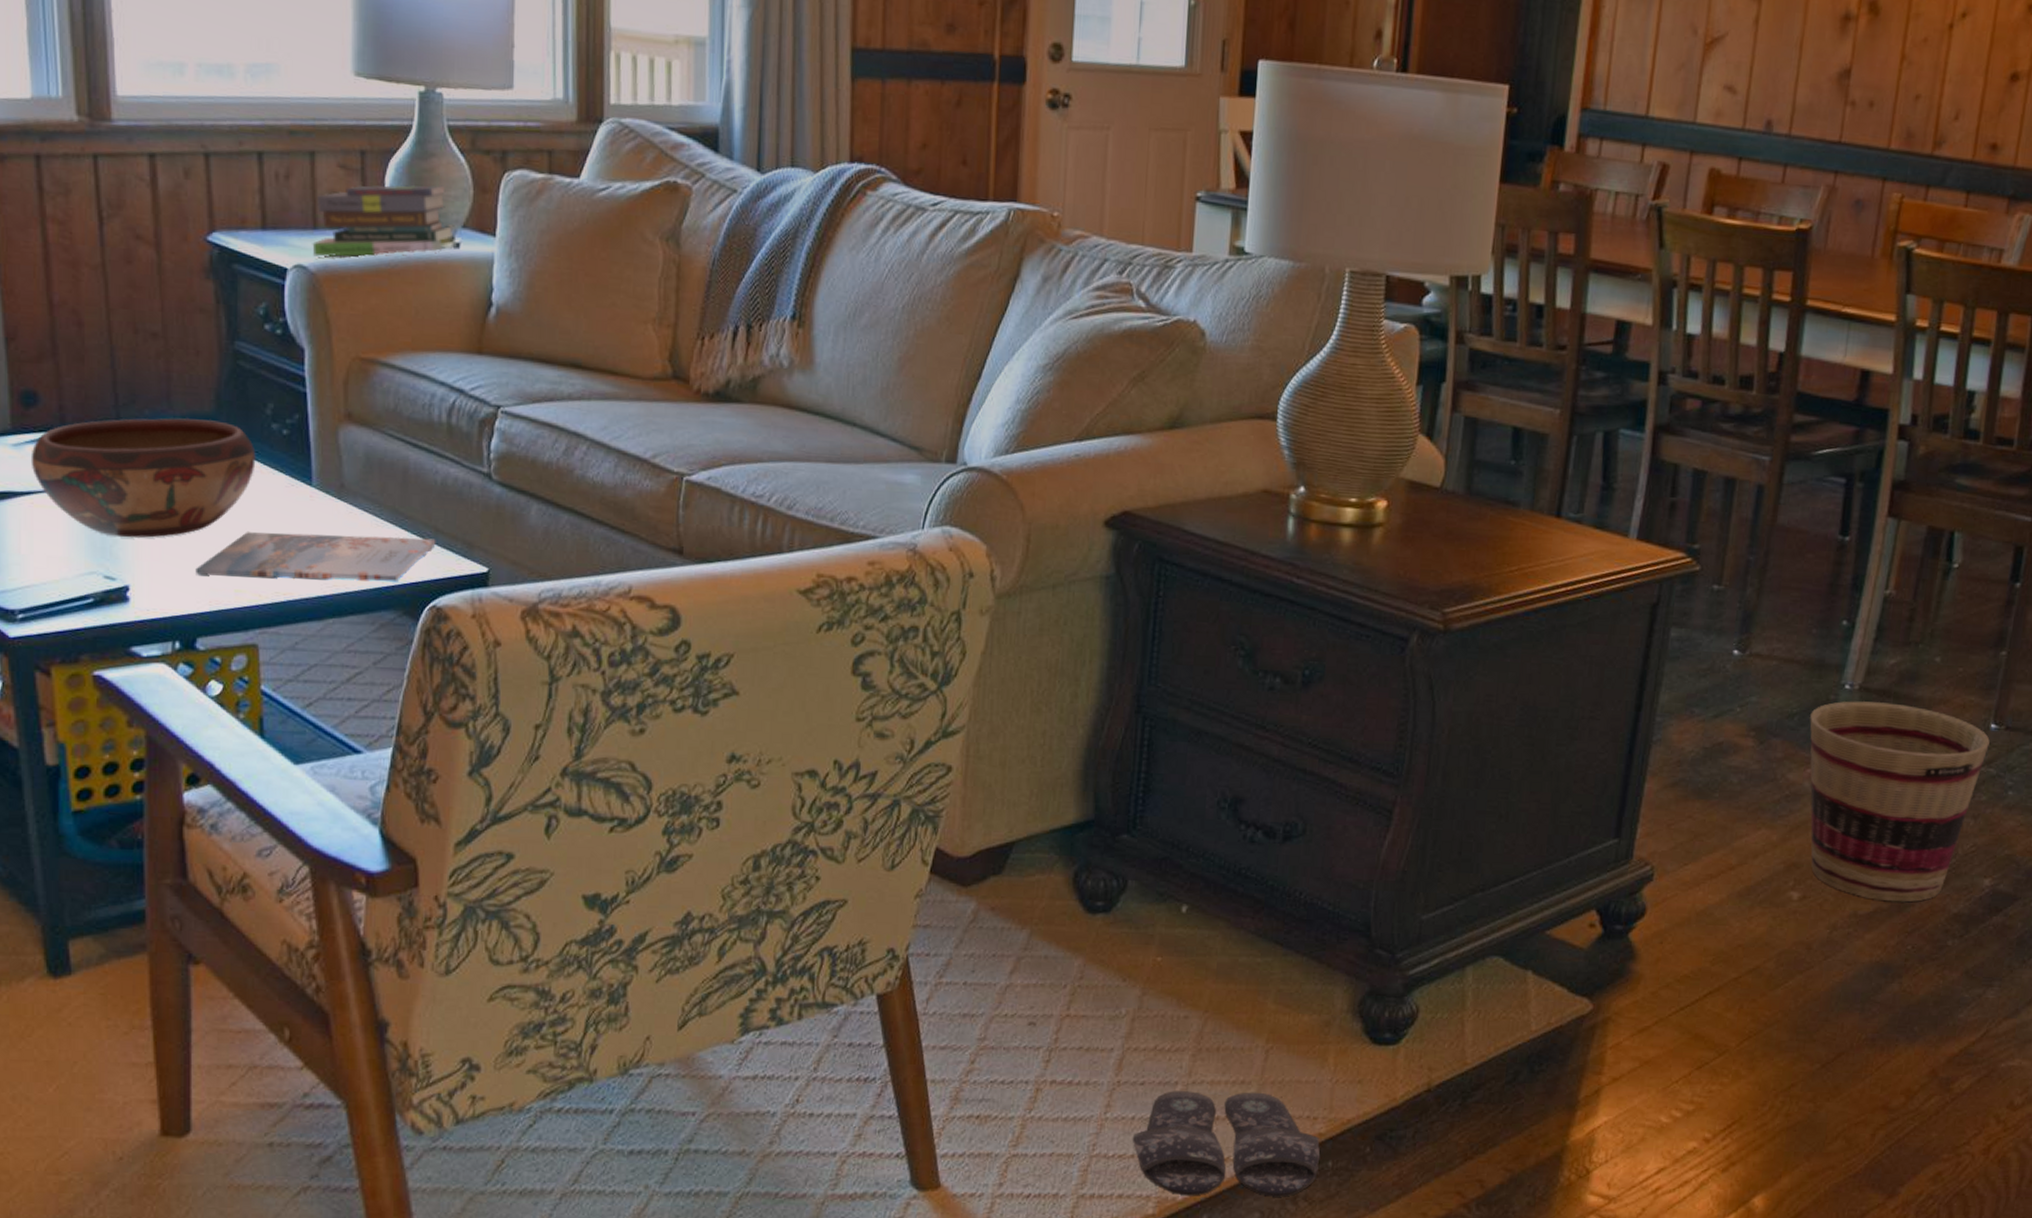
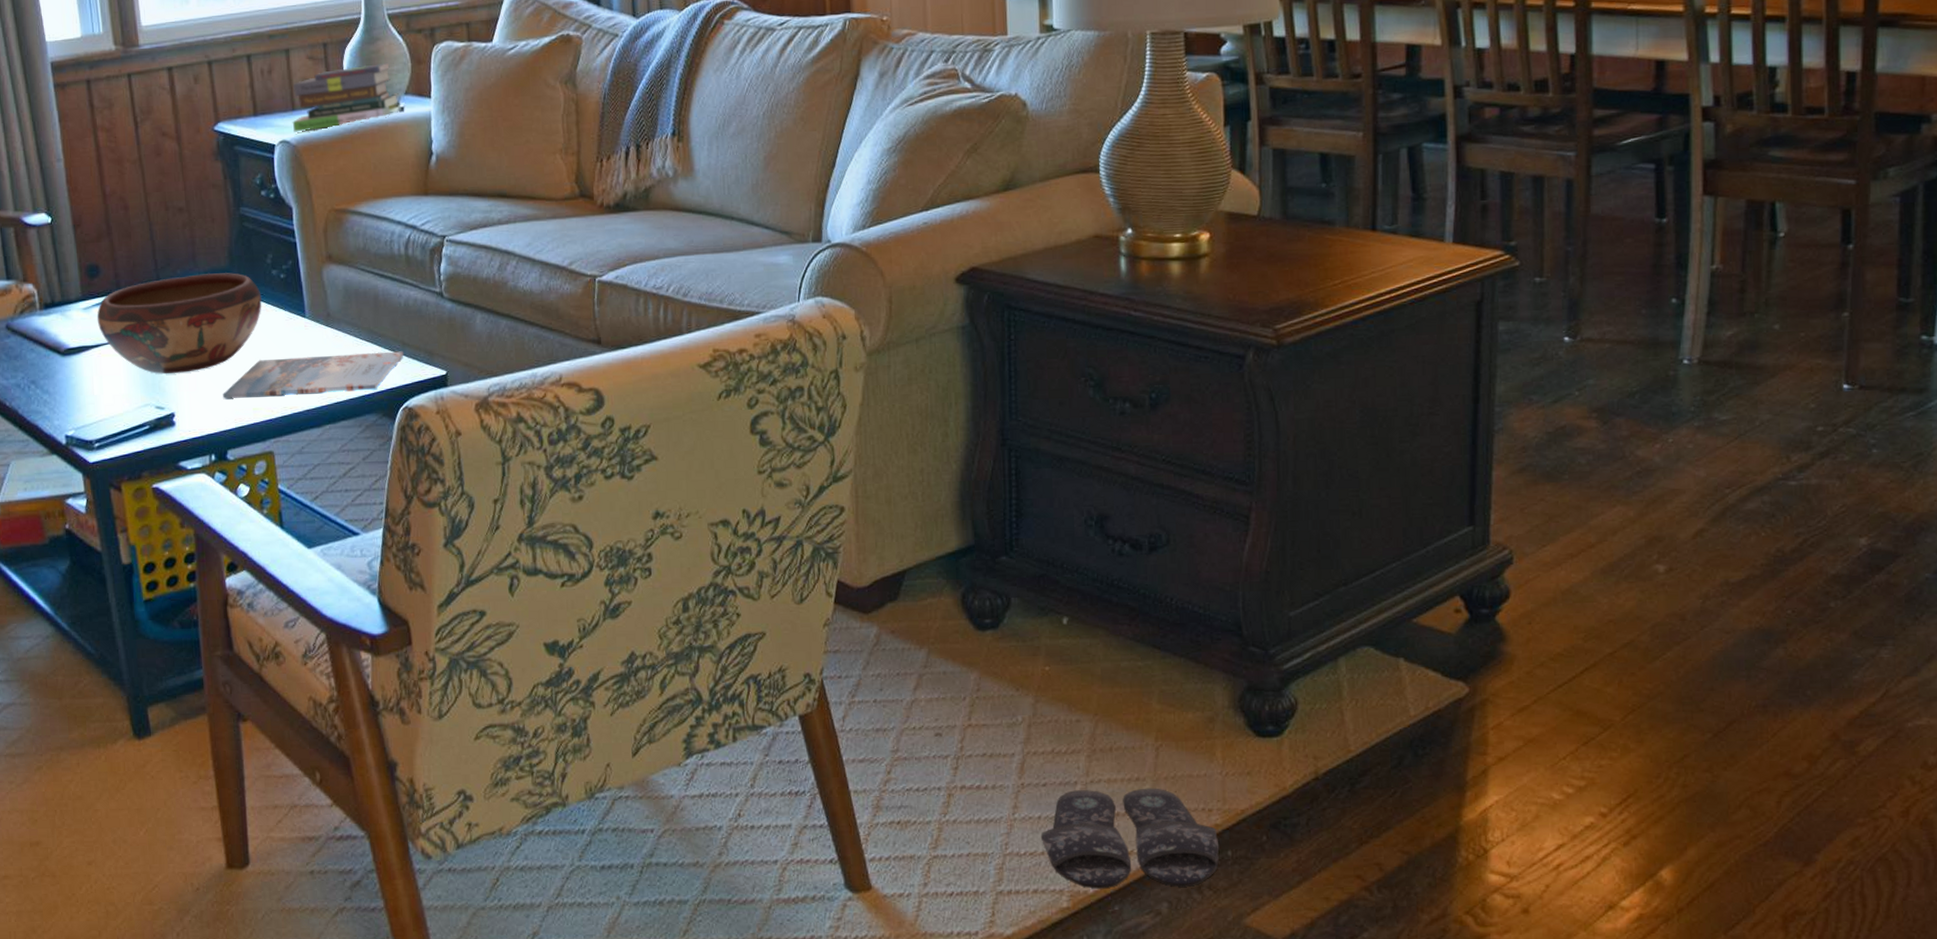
basket: present [1810,701,1990,902] -> none [1651,373,1844,568]

